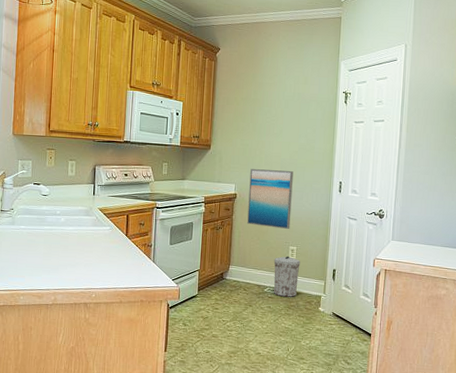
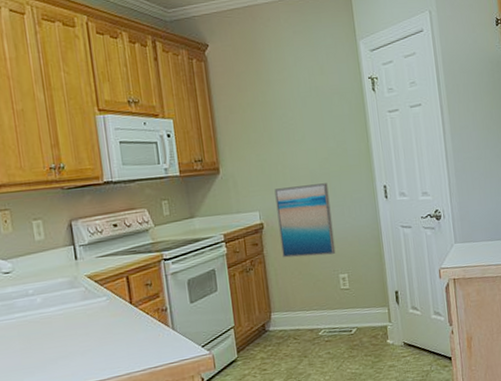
trash can: present [274,256,300,297] -> none [323,286,358,338]

